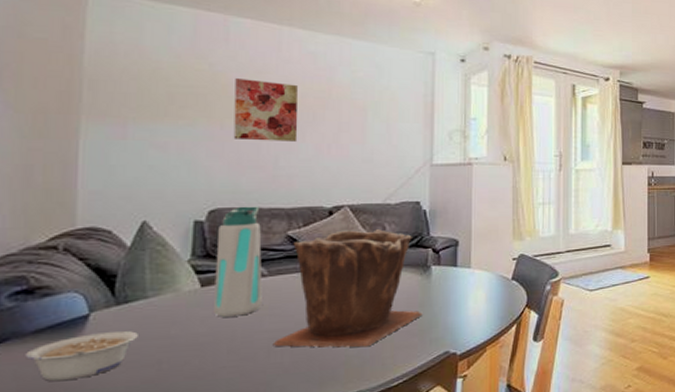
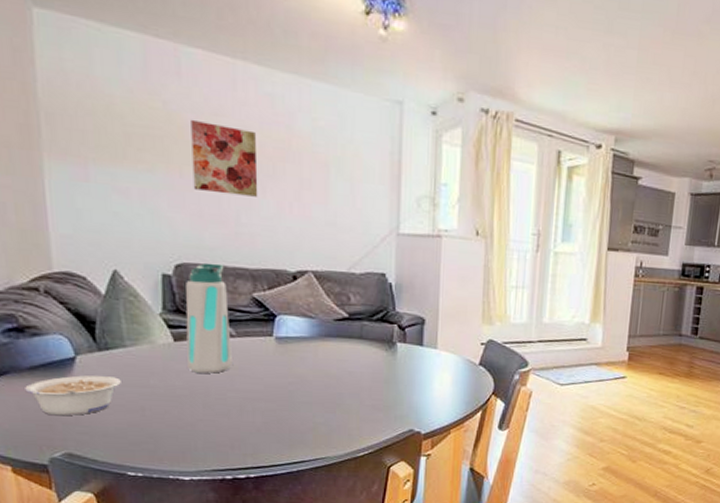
plant pot: present [272,229,423,348] -> none [244,297,388,417]

